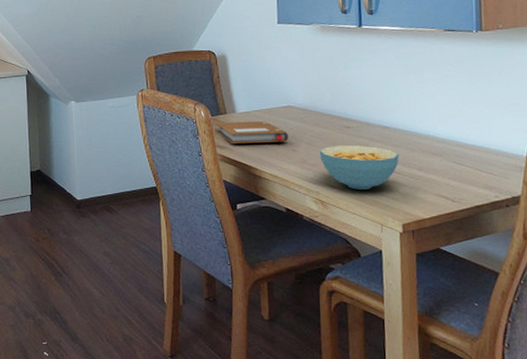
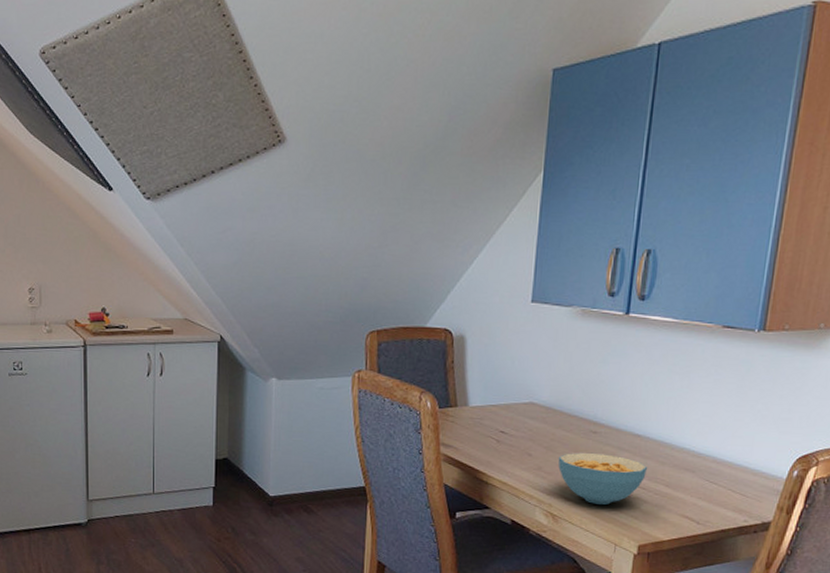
notebook: present [215,121,288,143] -> none [442,417,526,444]

